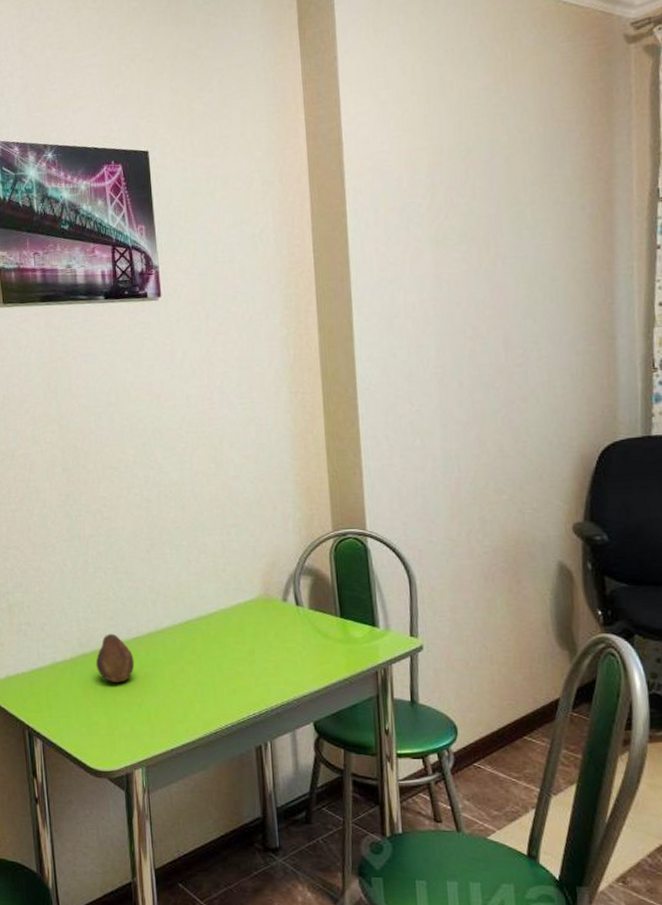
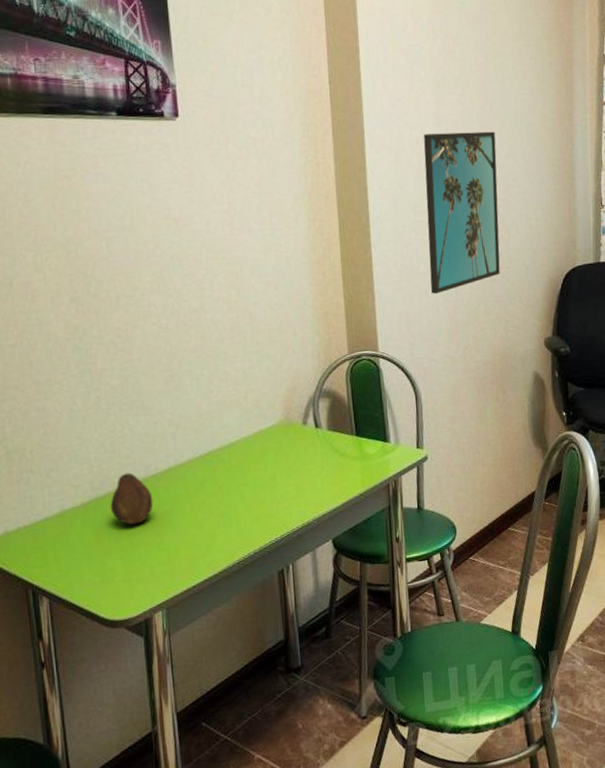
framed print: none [420,289,515,470] -> present [423,131,500,294]

